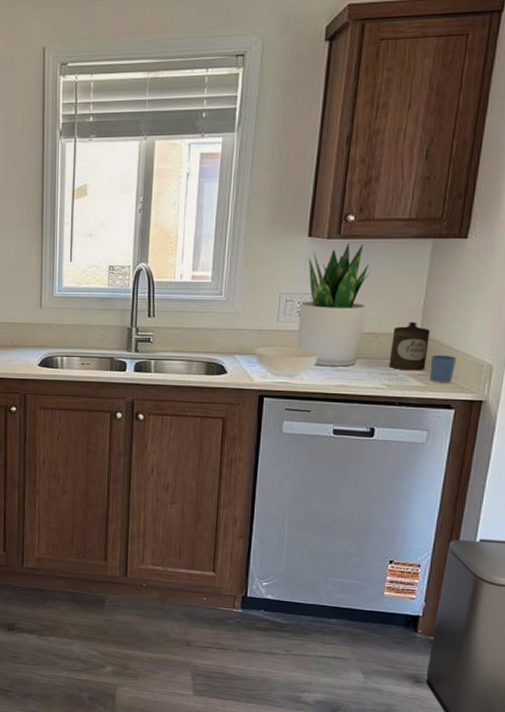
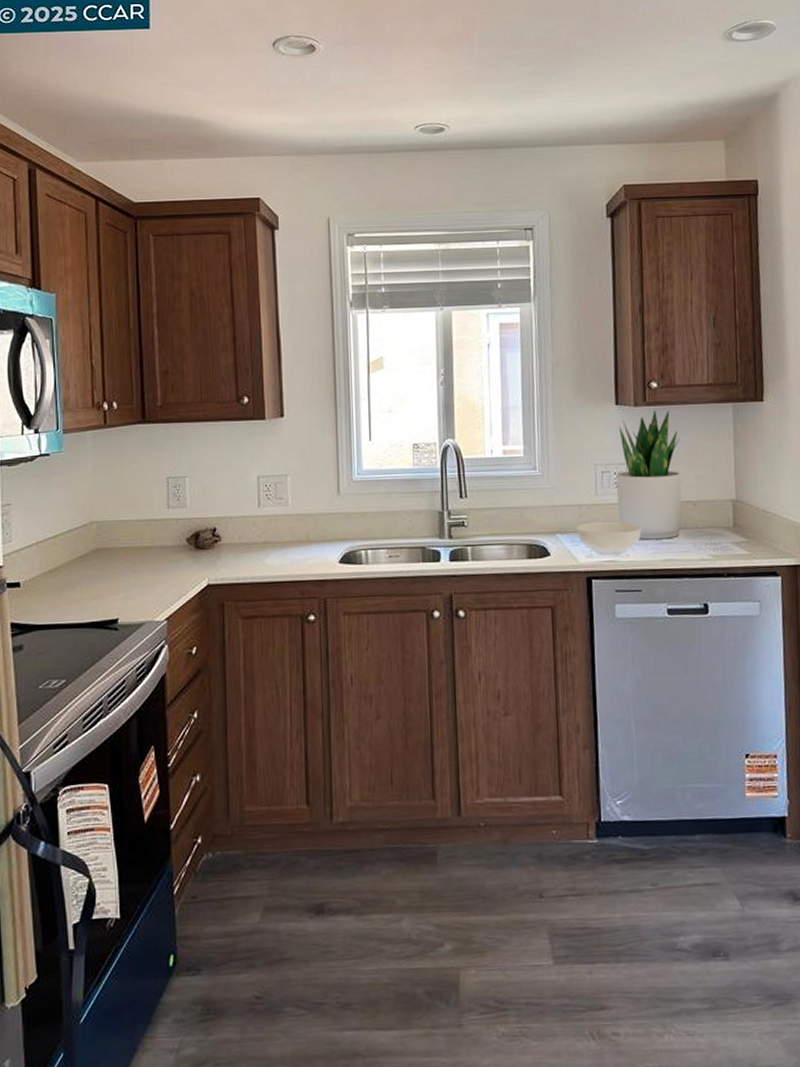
canister: present [389,322,430,371] -> none [710,487,747,539]
mug: present [429,354,457,384] -> none [750,519,775,550]

